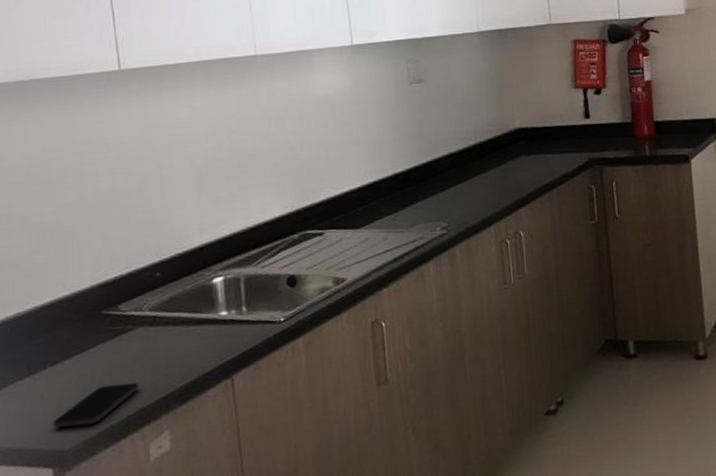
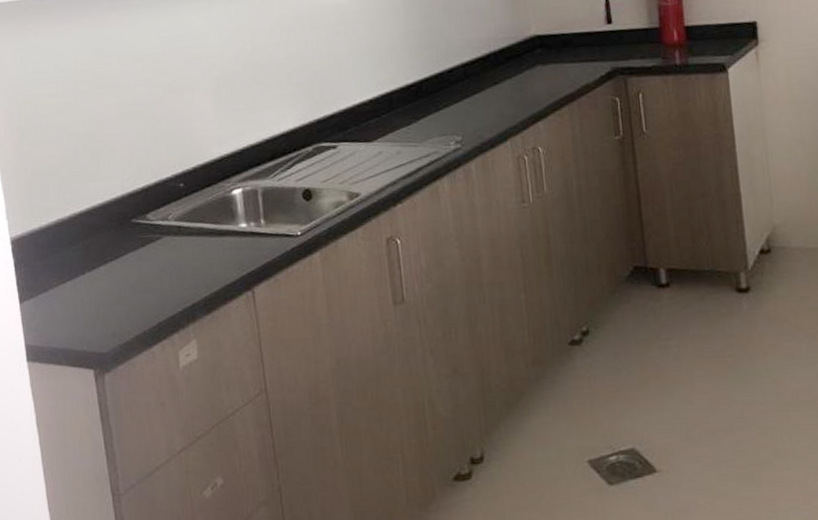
smartphone: present [52,382,139,428] -> none [92,290,168,331]

